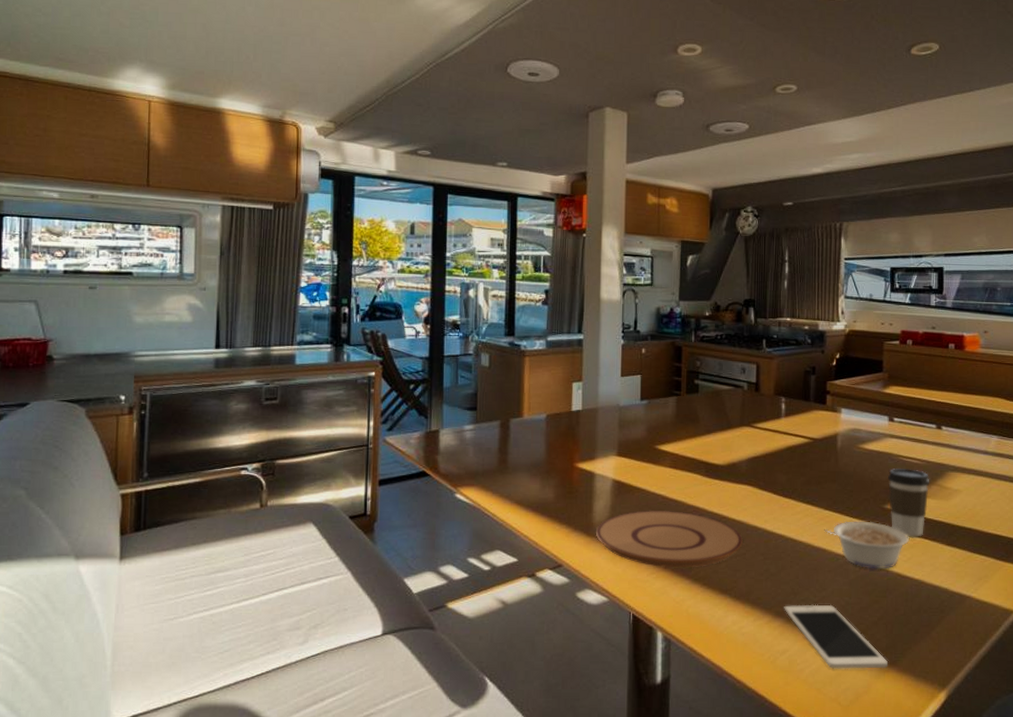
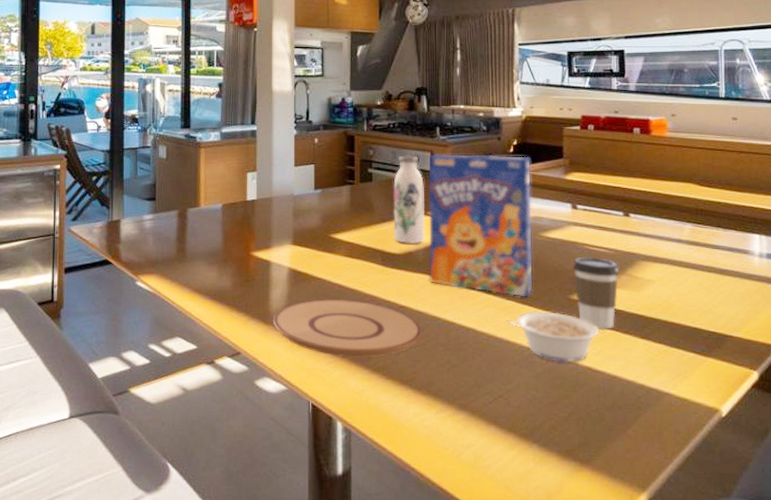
water bottle: none [718,367,749,455] -> present [393,155,425,244]
cereal box: none [752,366,852,507] -> present [429,154,533,297]
cell phone: present [784,604,889,669] -> none [467,397,582,468]

